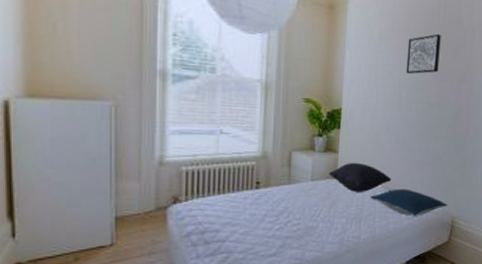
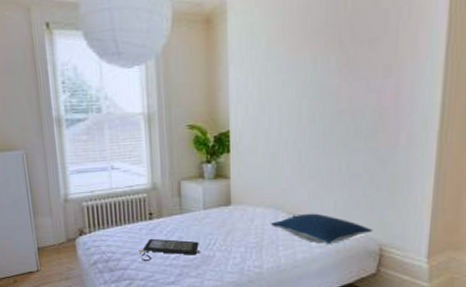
clutch bag: none [240,208,305,232] -> present [138,238,201,261]
pillow: present [329,162,392,192] -> none [222,187,296,219]
wall art: present [406,33,441,75] -> none [304,22,351,80]

